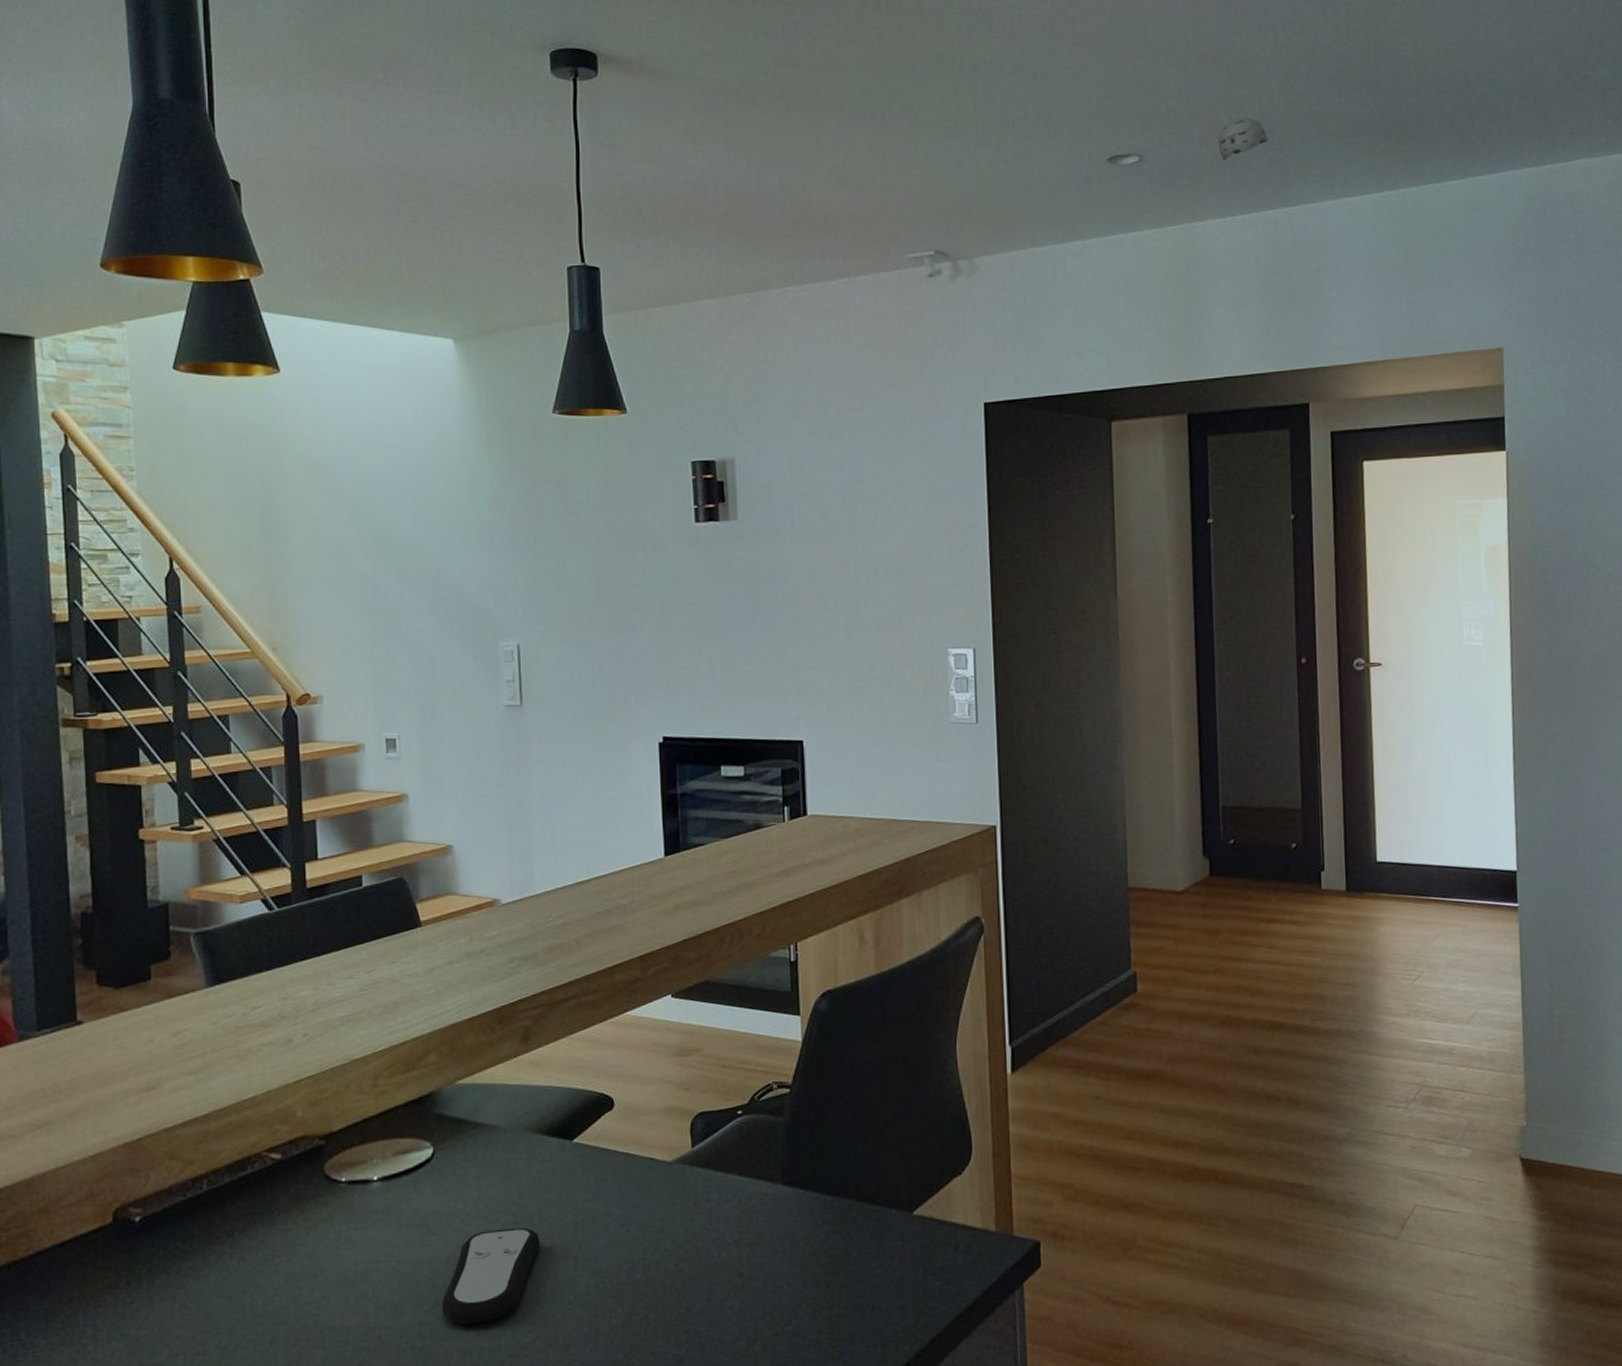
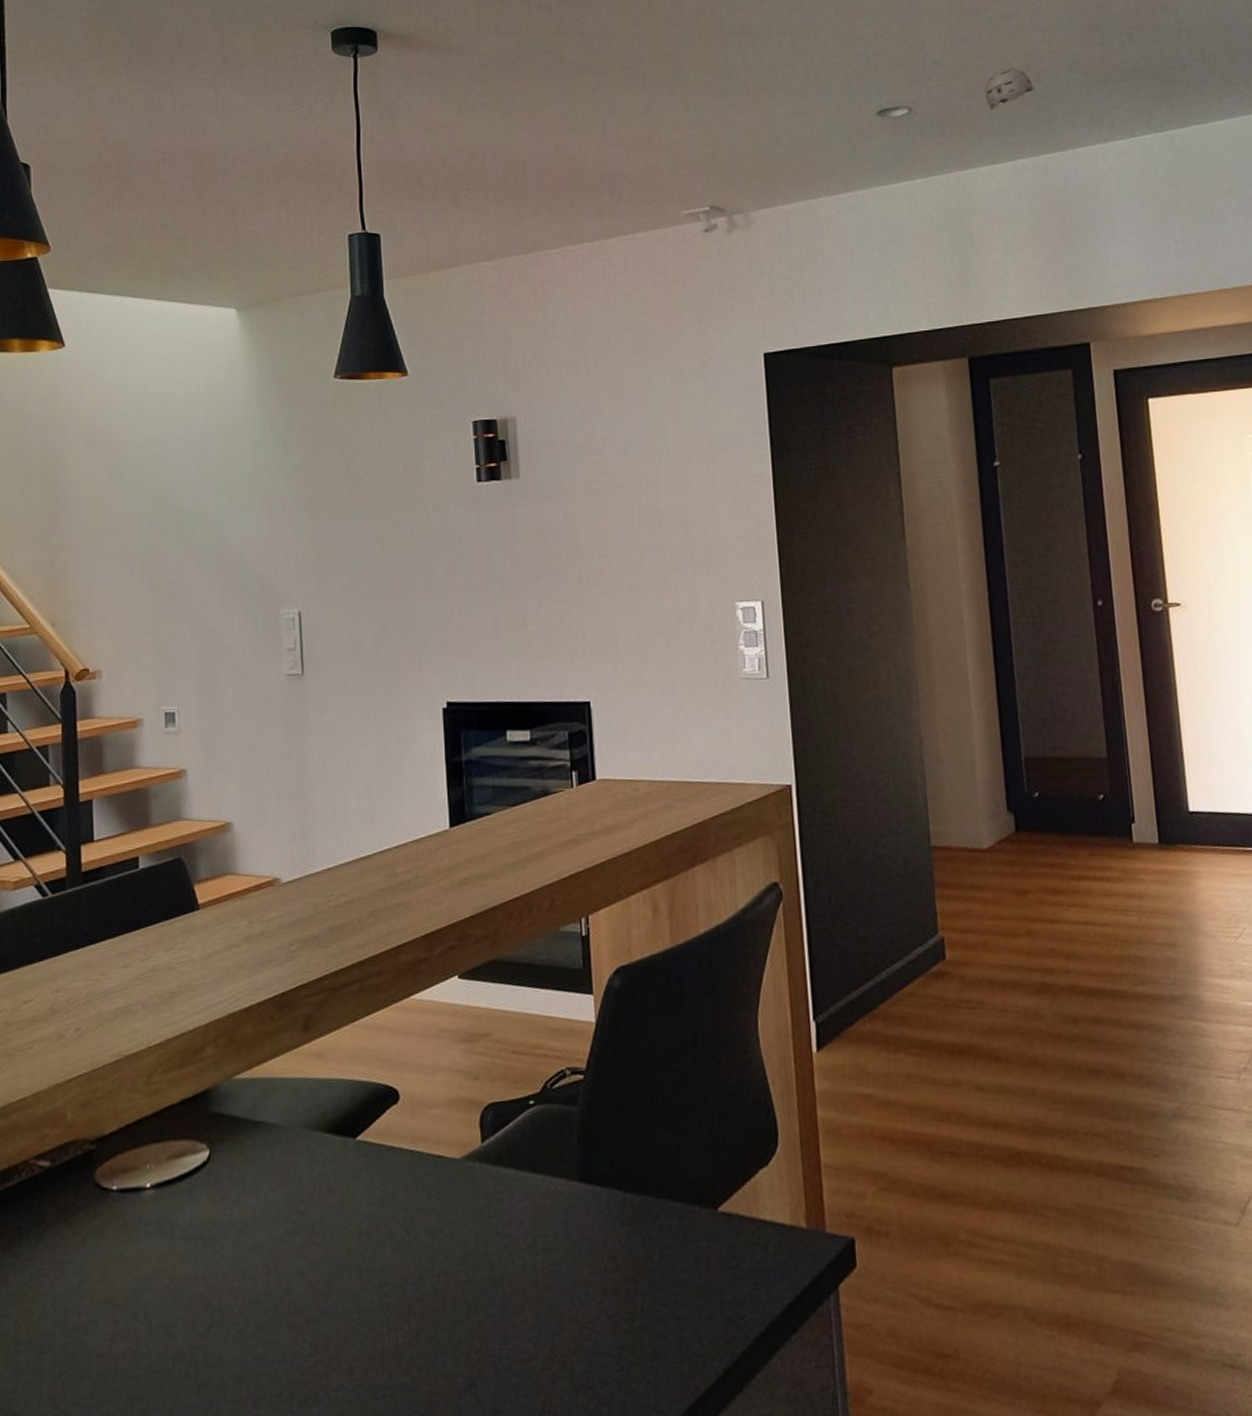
remote control: present [442,1227,540,1325] -> none [217,1236,322,1349]

